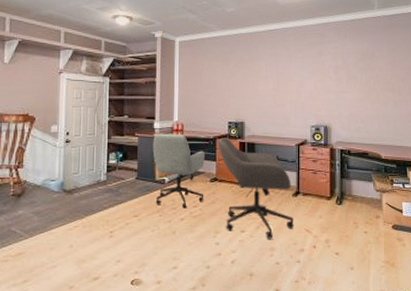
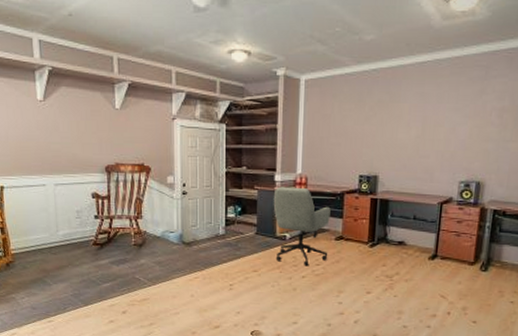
office chair: present [218,137,295,239] -> none [346,192,429,302]

